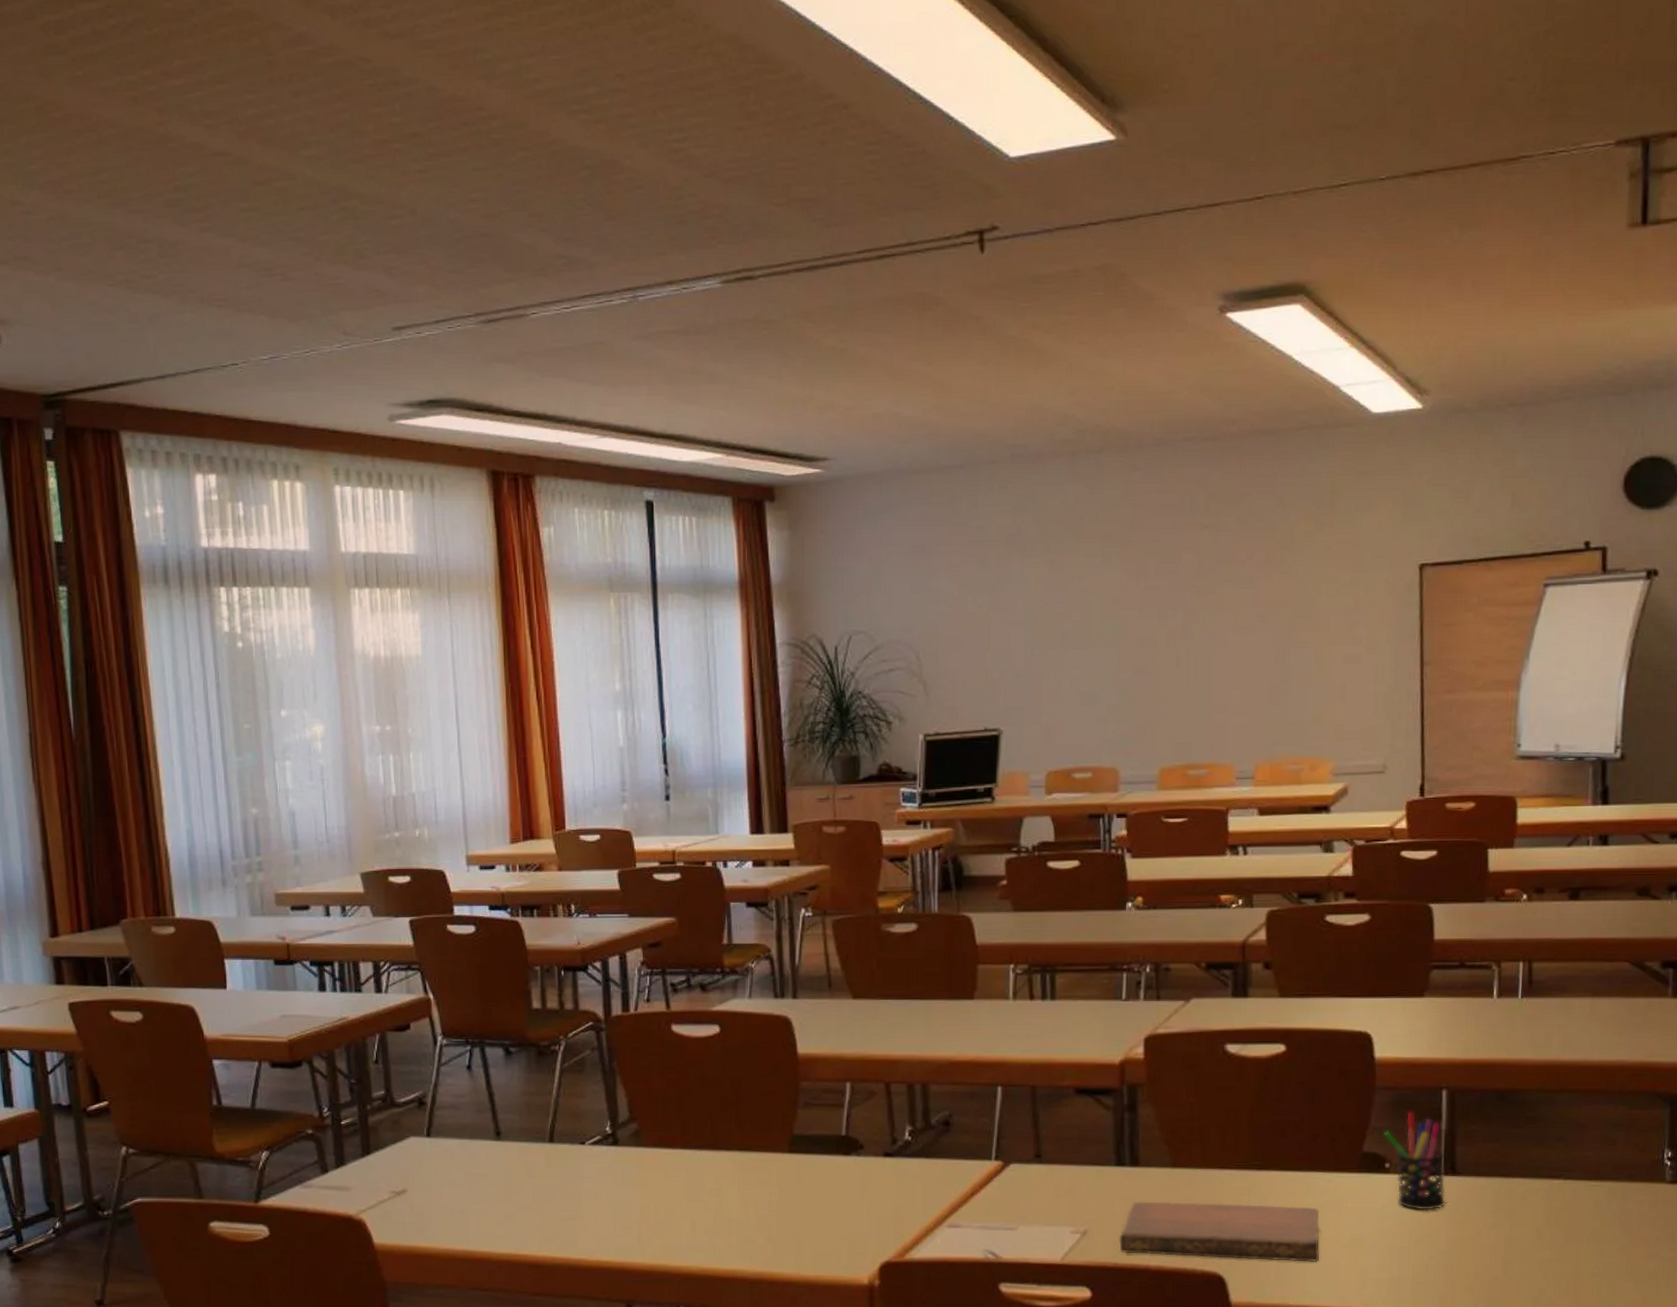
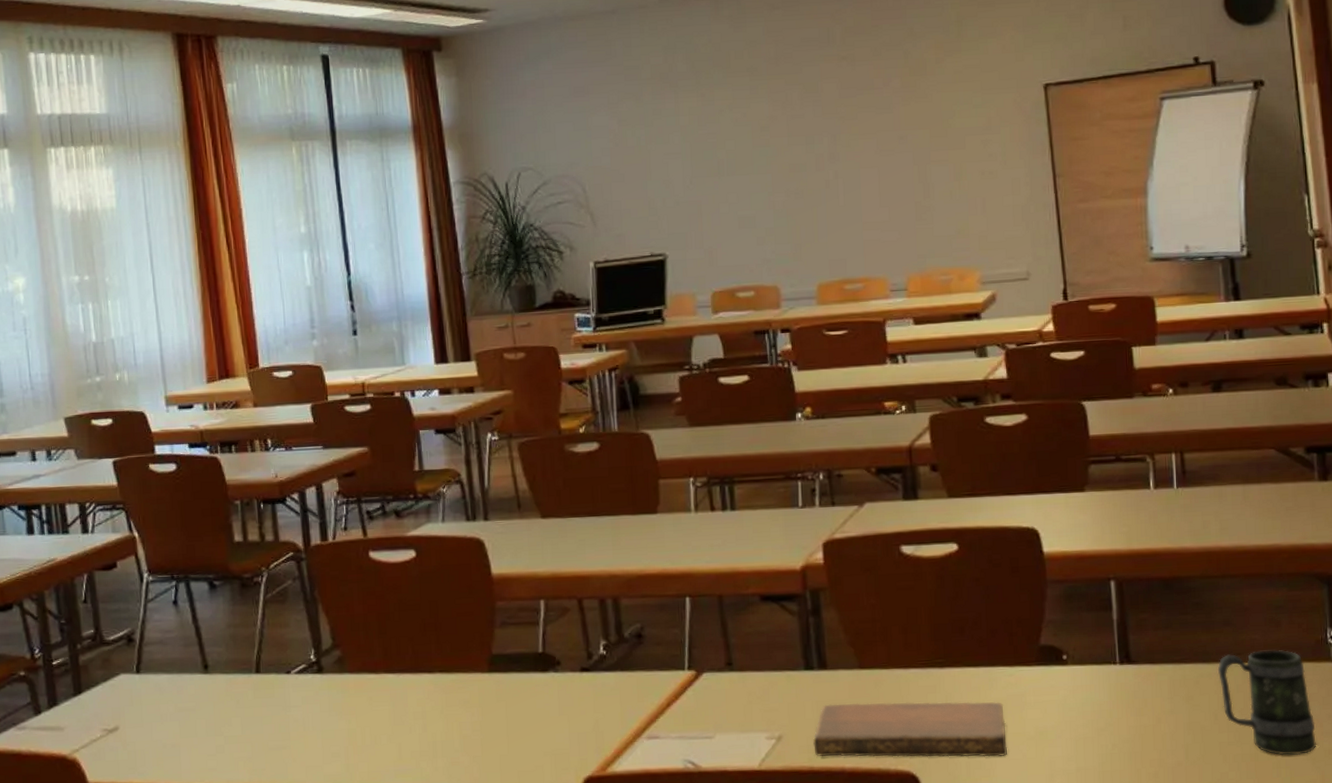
pen holder: present [1384,1112,1446,1211] -> none [1059,604,1124,700]
mug: none [1545,1168,1642,1275] -> present [1217,649,1316,756]

